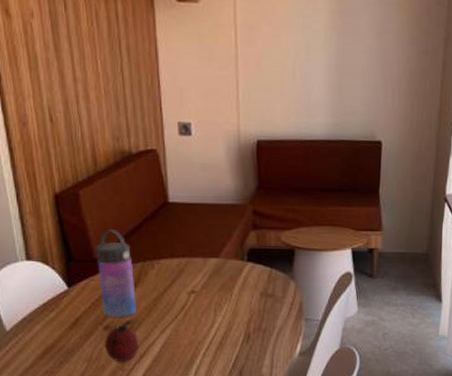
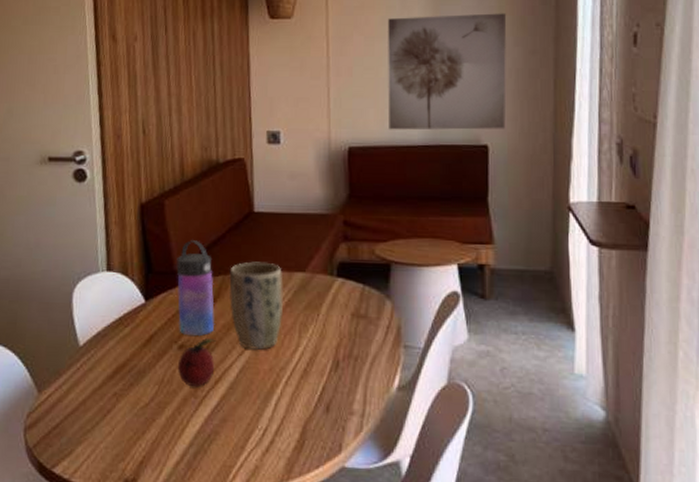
plant pot: none [148,249,200,328] -> present [229,261,284,351]
wall art: none [293,8,404,126] -> present [388,13,507,130]

